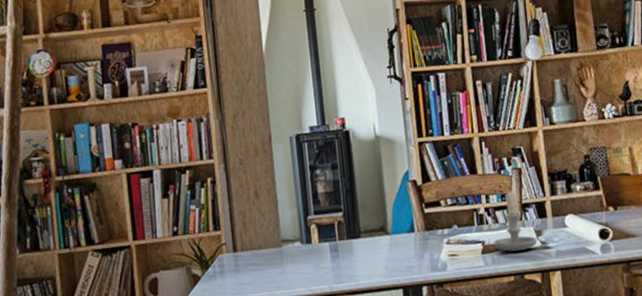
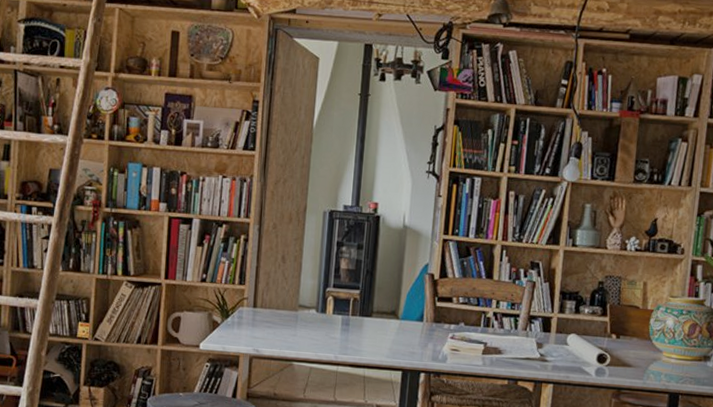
candle: present [493,190,537,252] -> none [494,300,537,359]

